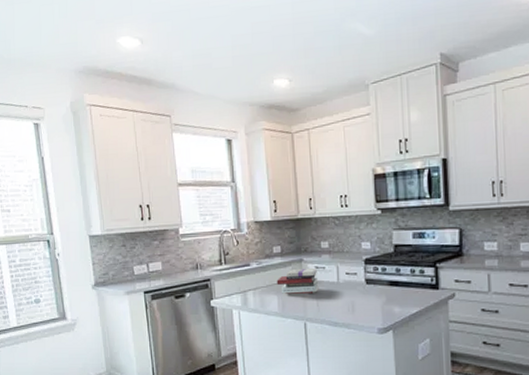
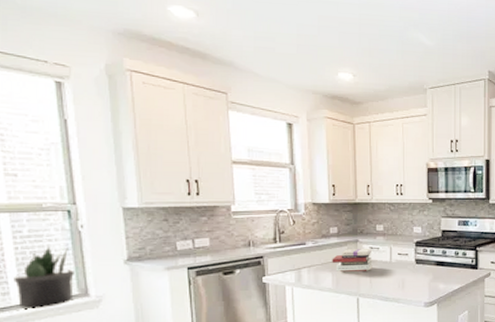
planter: none [11,274,55,332] -> present [13,247,74,310]

